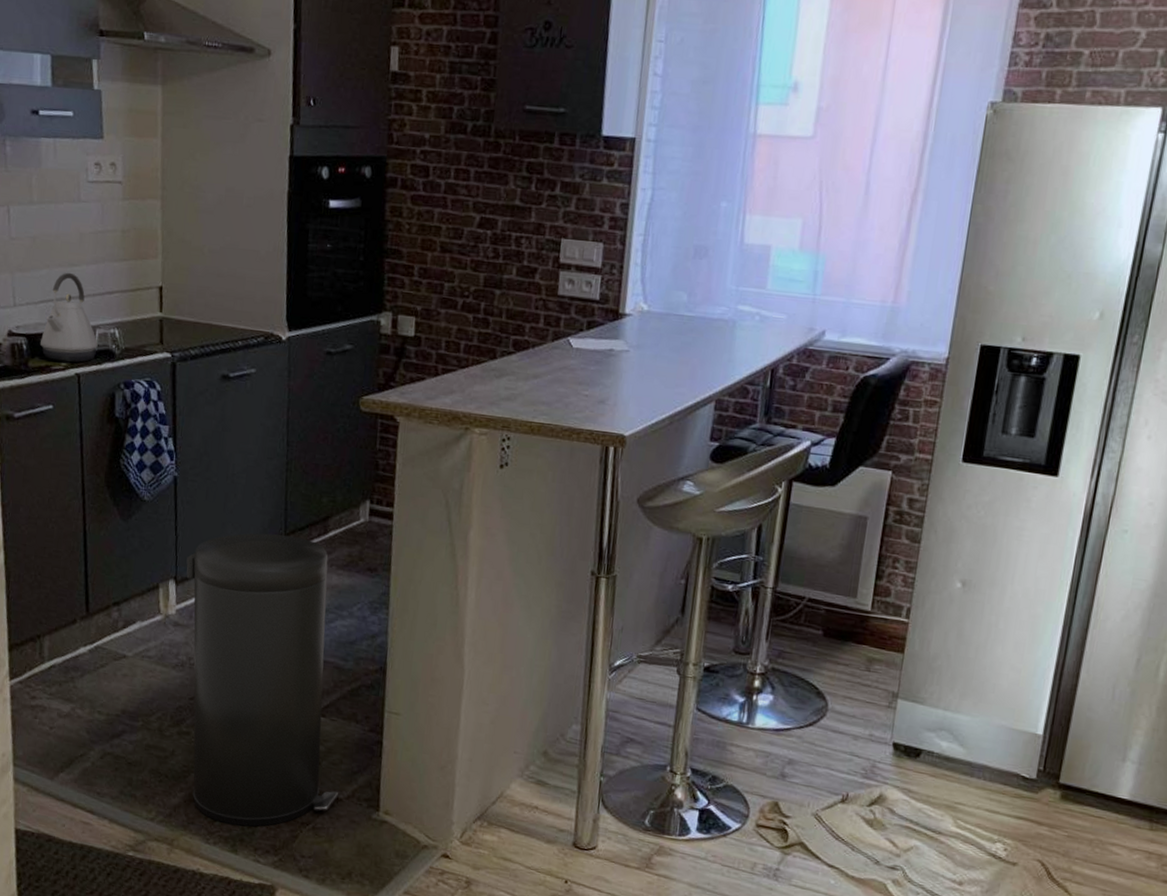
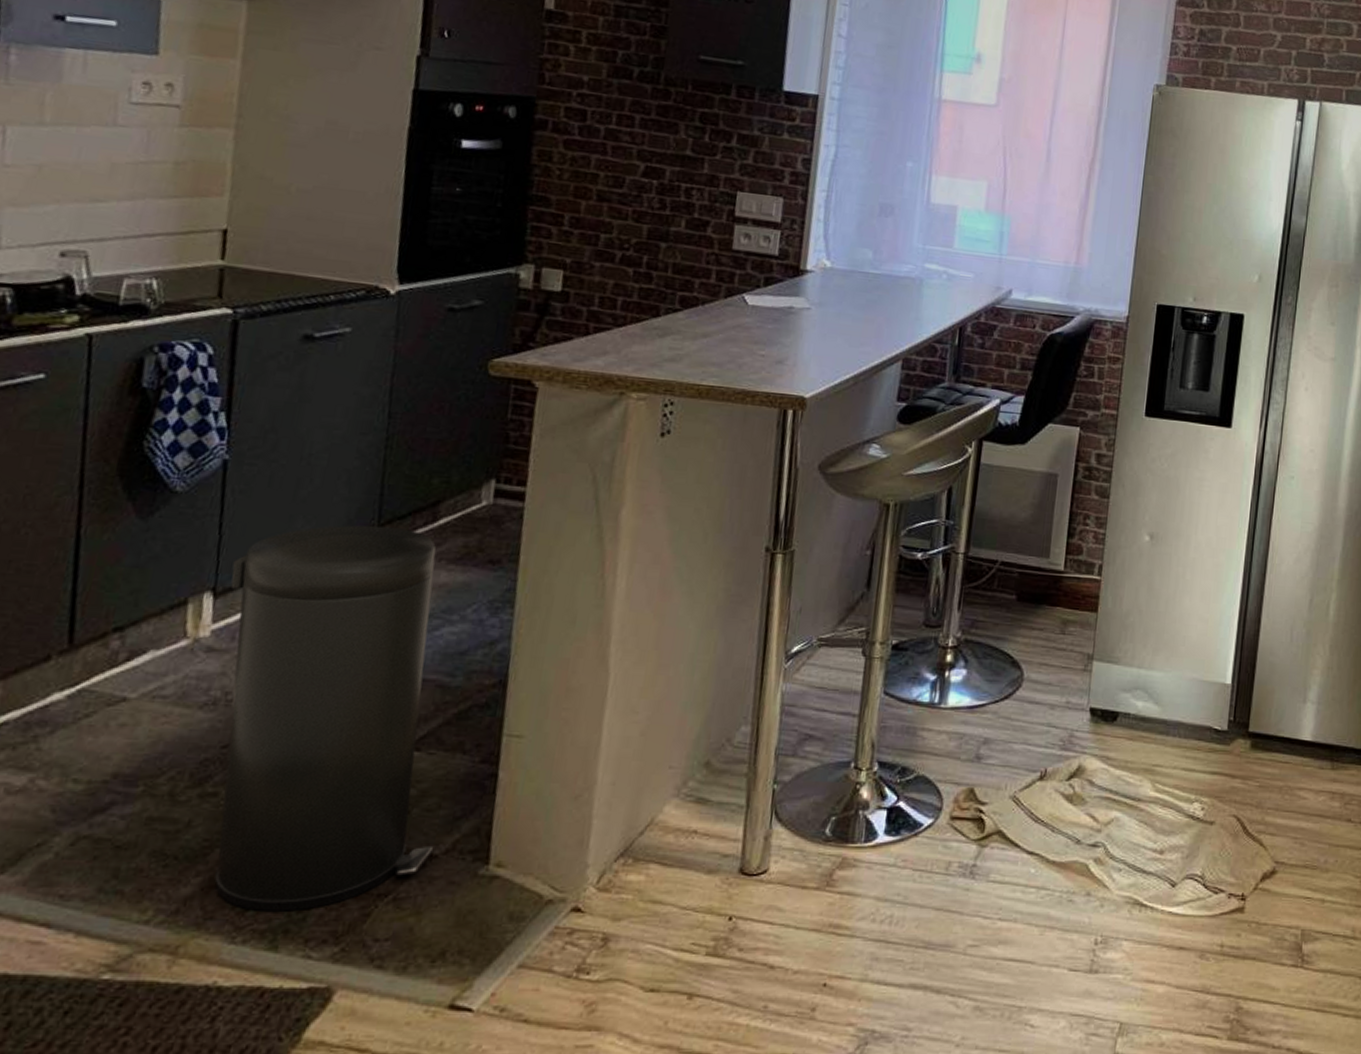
kettle: present [40,272,98,363] -> none [34,209,125,321]

